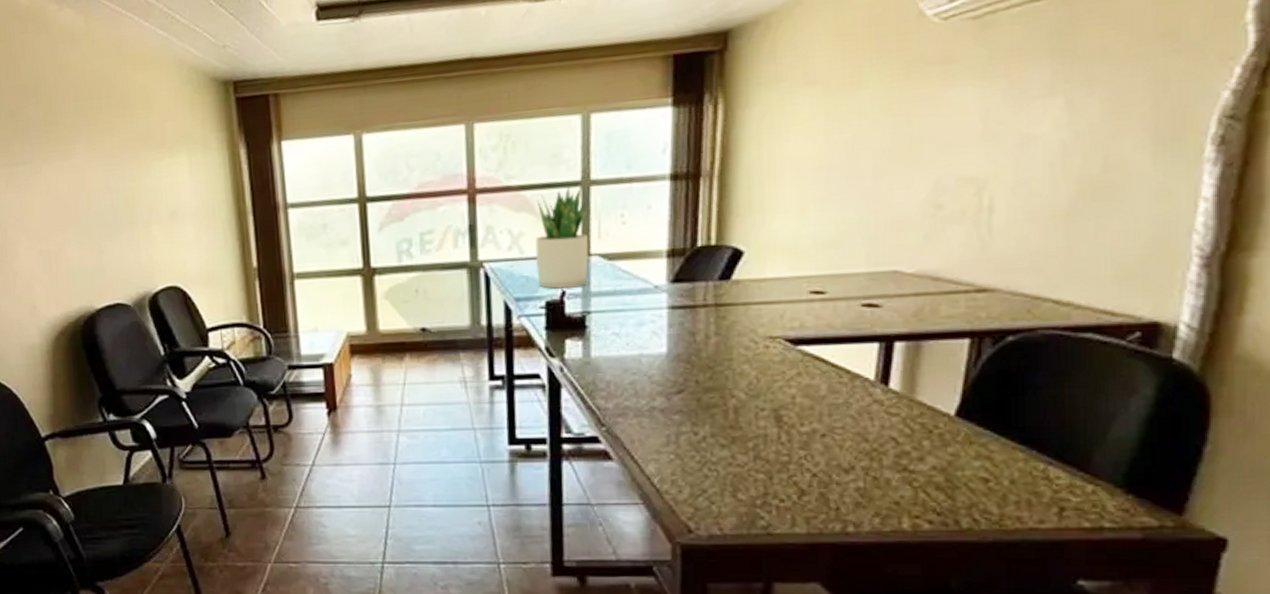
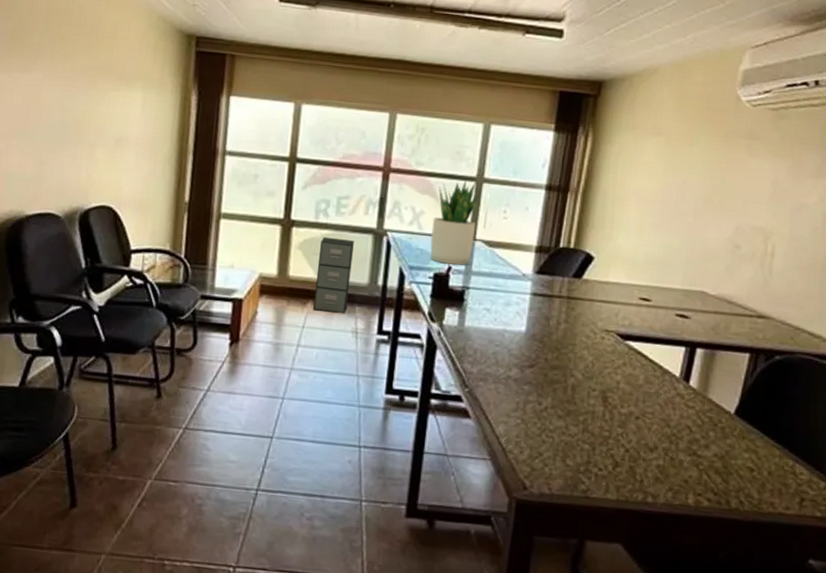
filing cabinet: none [408,279,450,364] -> present [313,236,355,314]

